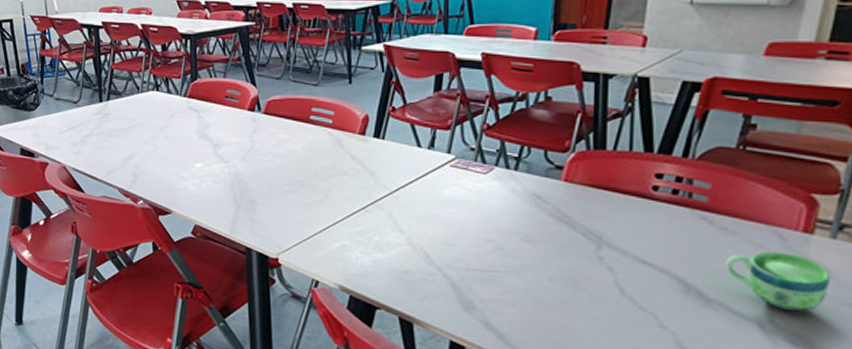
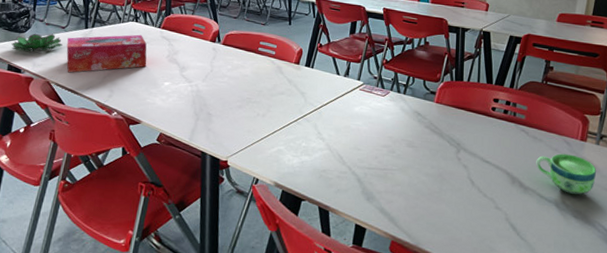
succulent plant: none [21,110,76,133] -> present [11,33,63,53]
tissue box: none [81,106,173,156] -> present [66,34,147,73]

